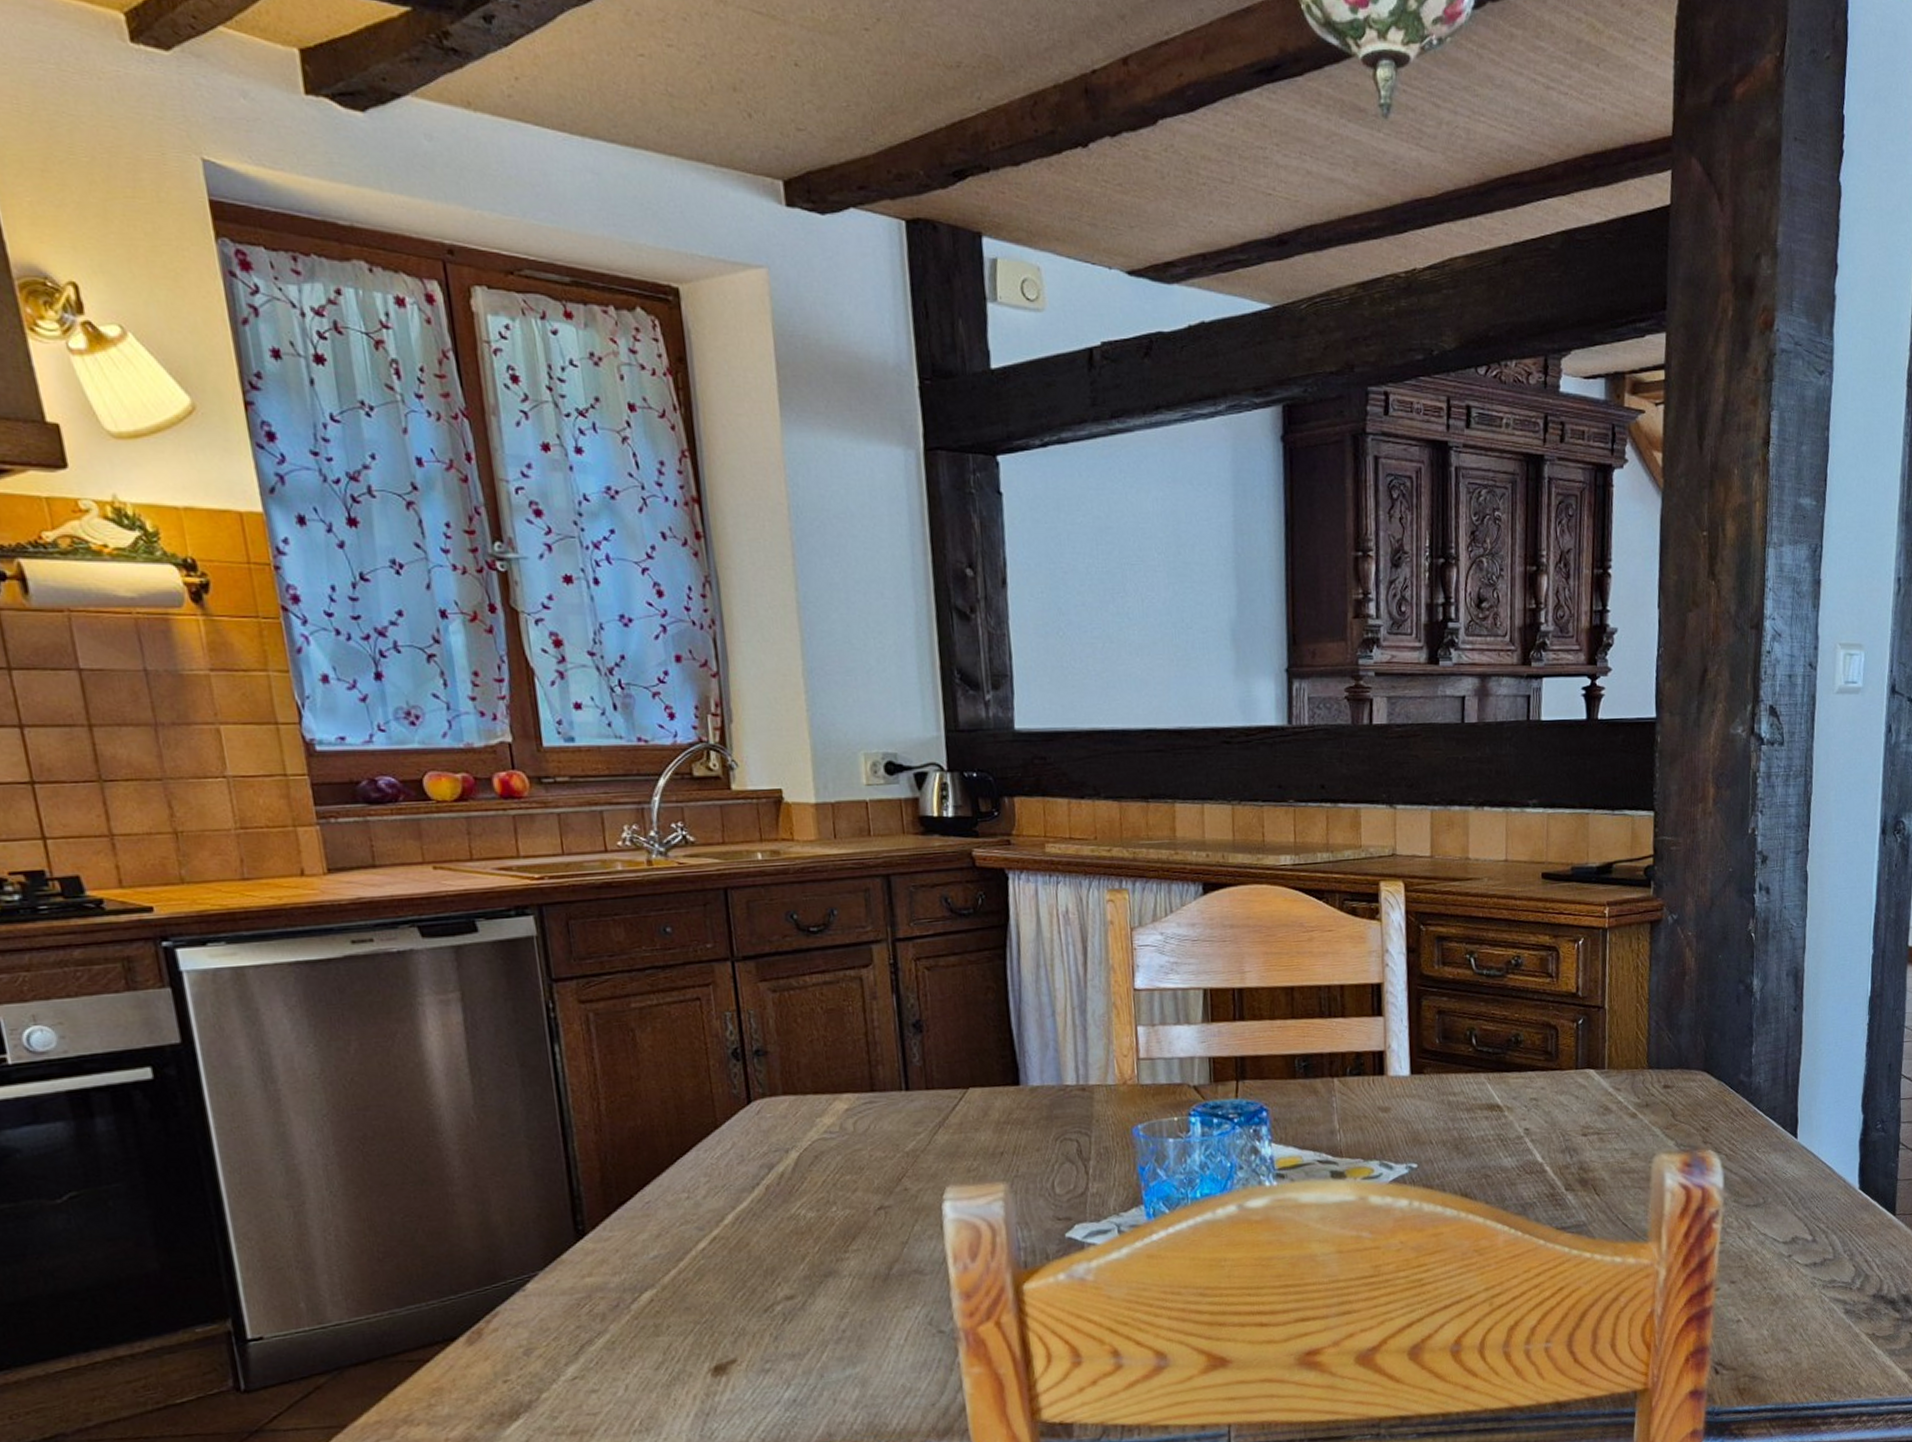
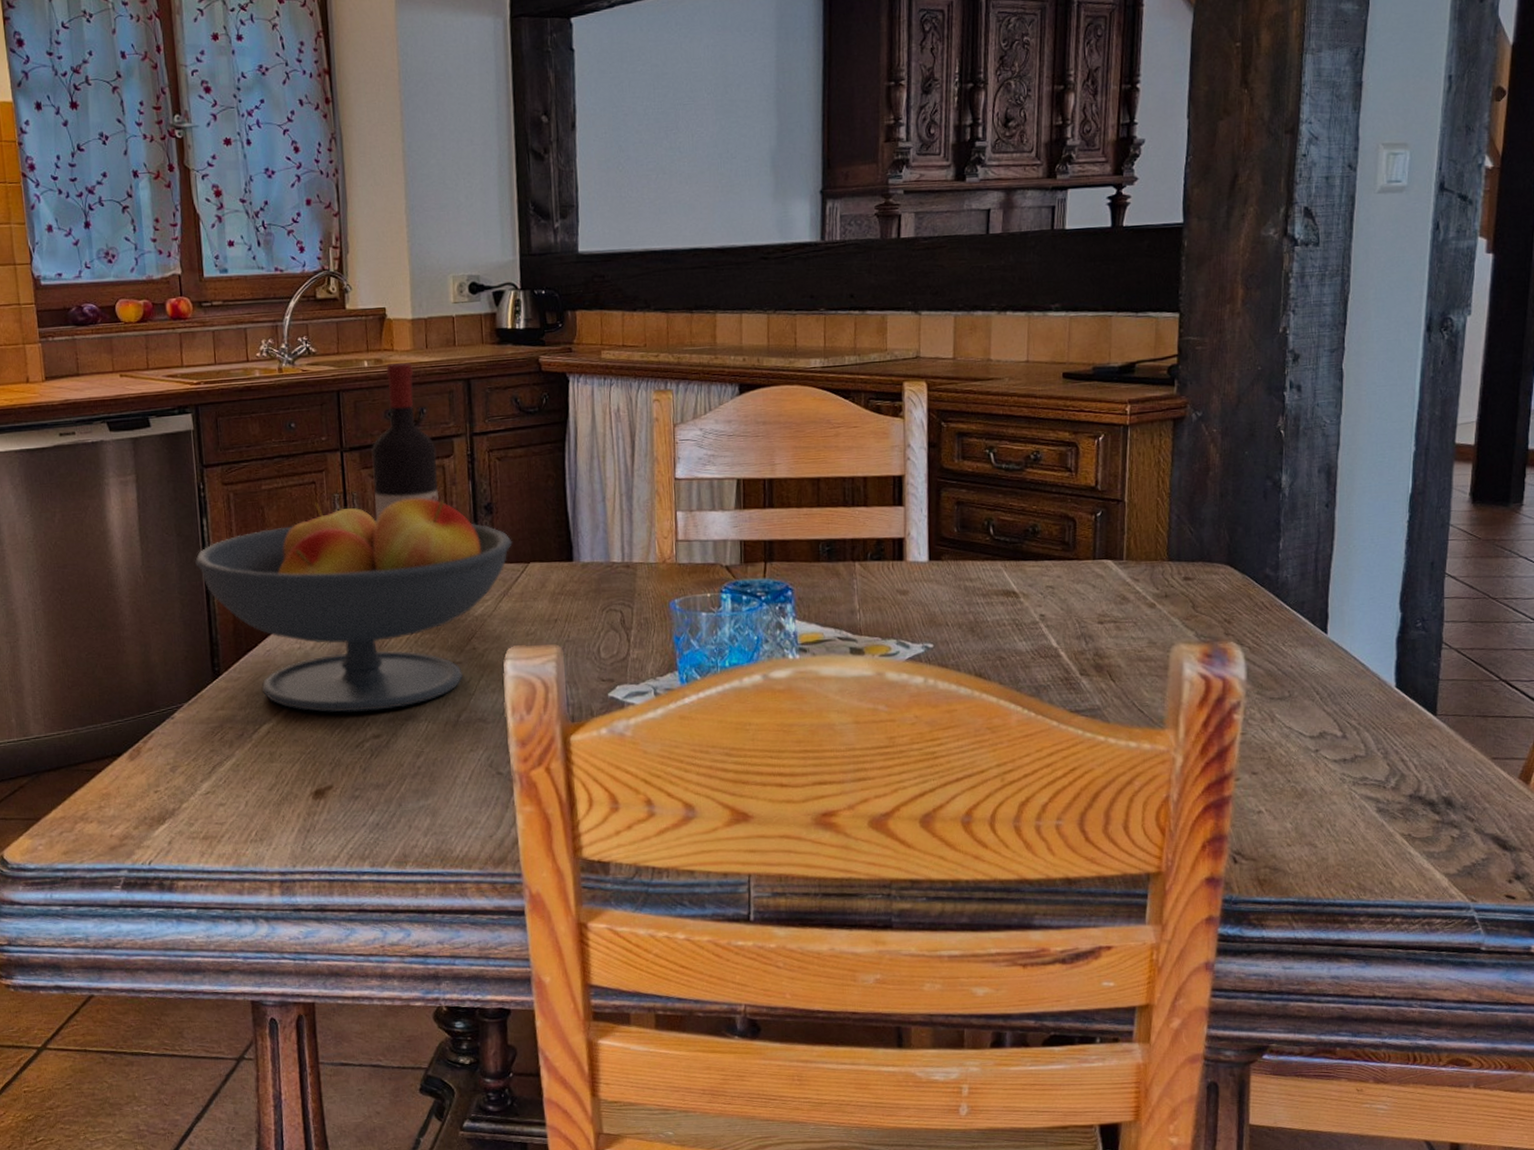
fruit bowl: none [546,1015,948,1273] -> present [195,497,513,712]
wine bottle: none [770,855,857,1043] -> present [371,363,439,520]

